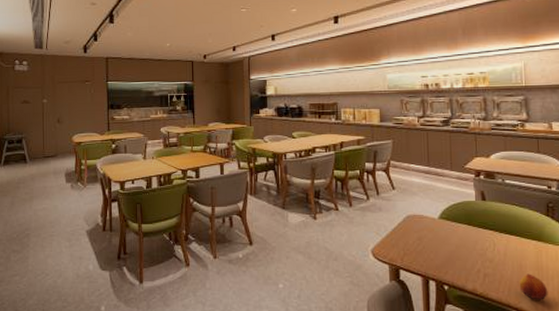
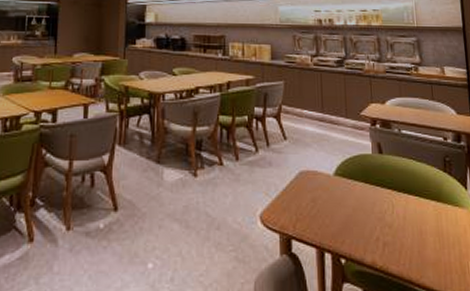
fruit: present [519,273,548,300] -> none [420,241,450,274]

